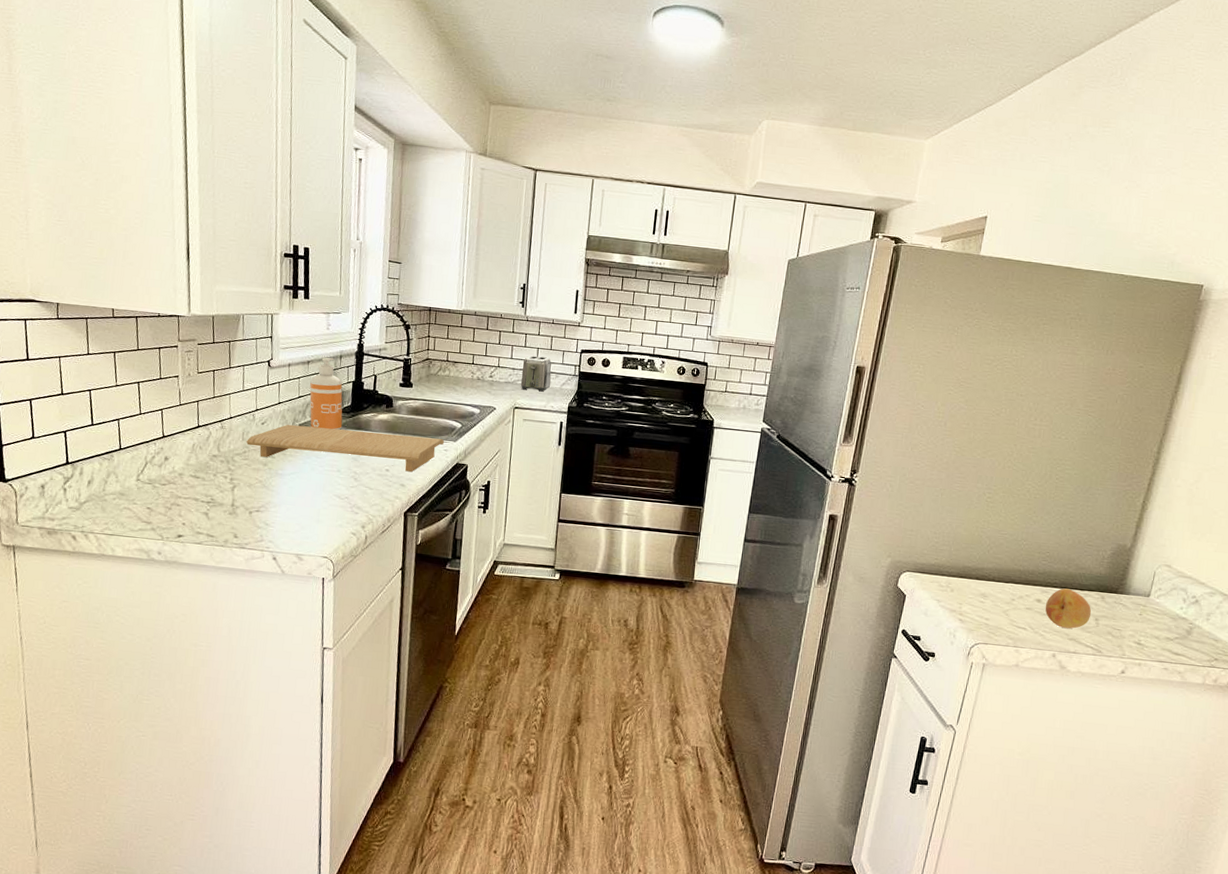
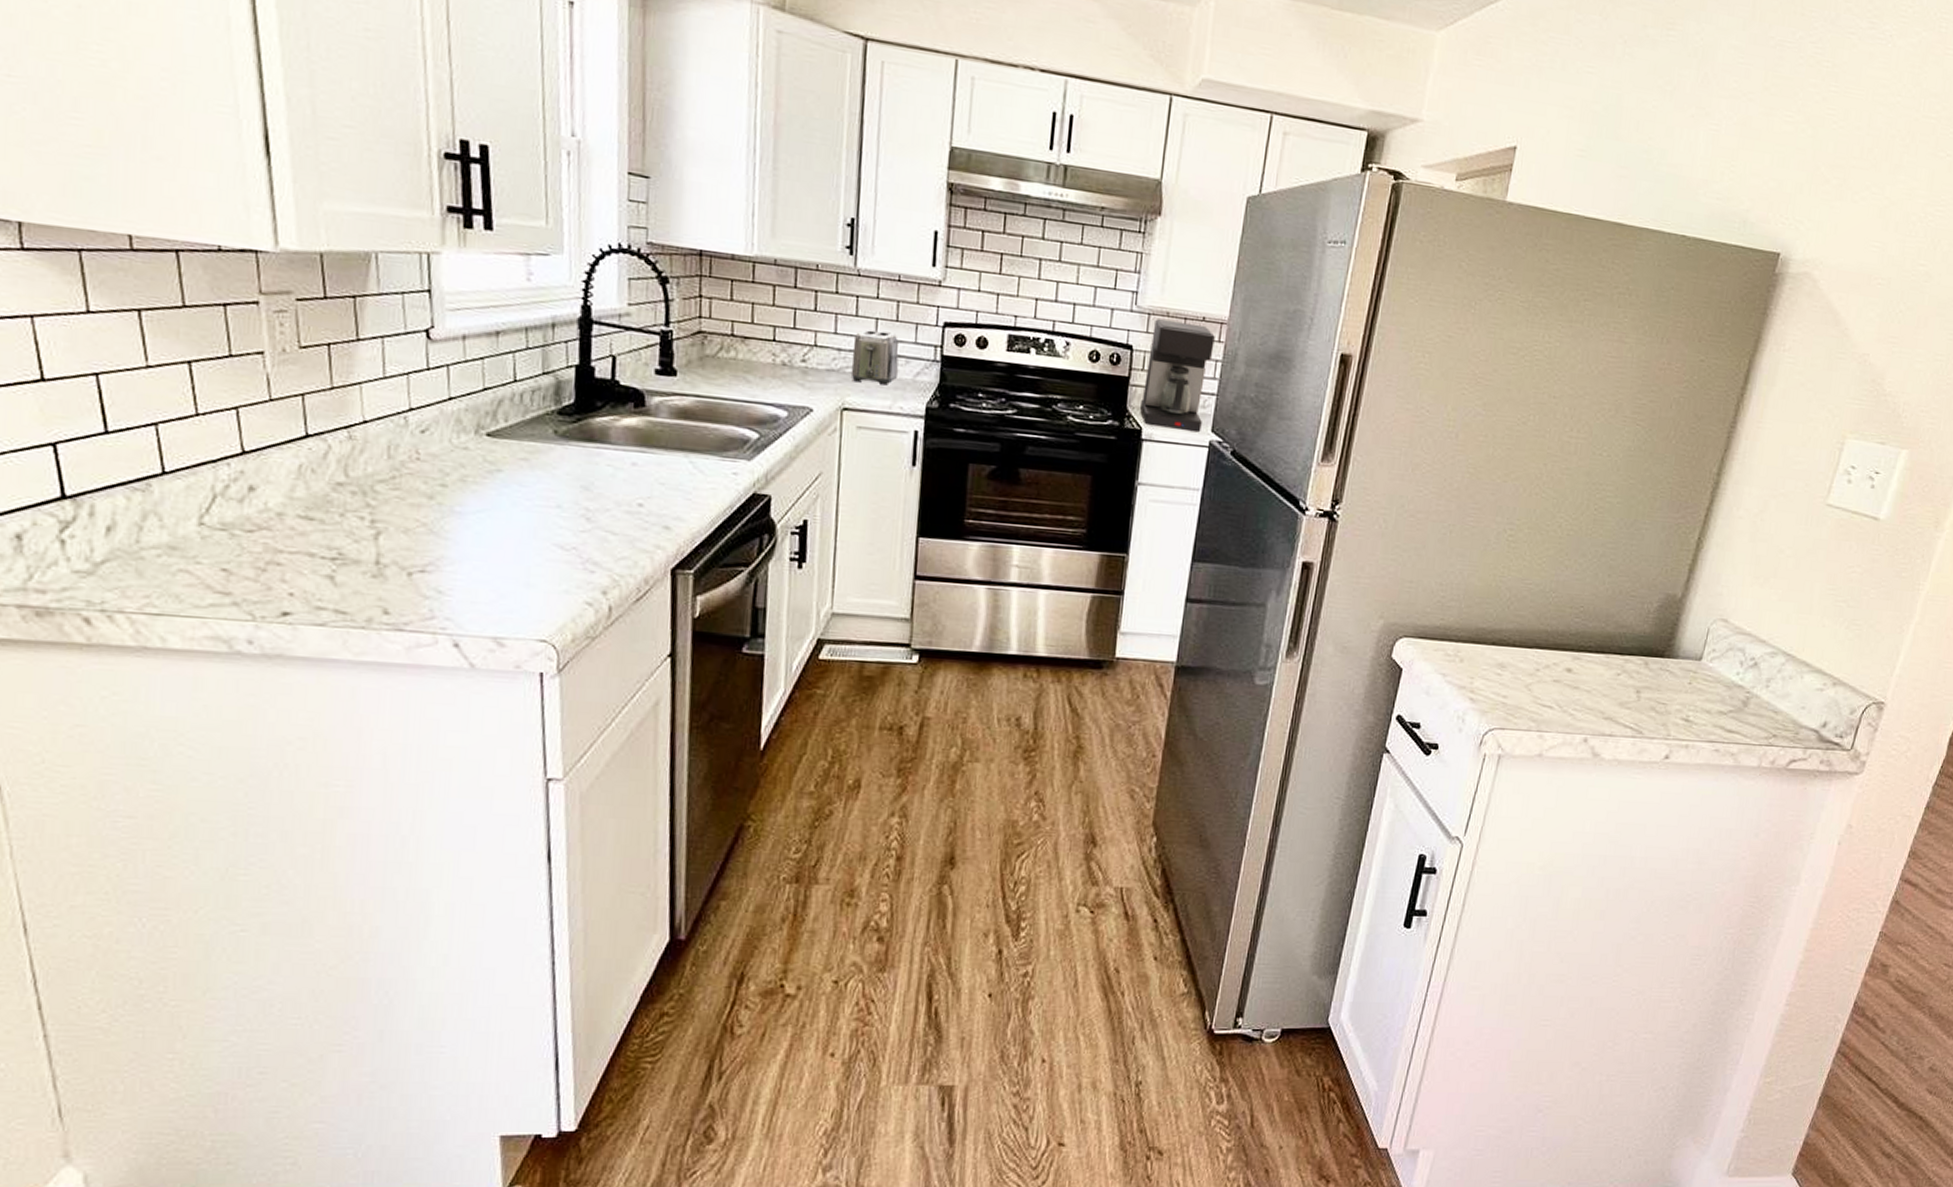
cutting board: present [246,424,445,472] -> none [394,432,733,508]
soap dispenser: present [309,357,343,431] -> none [502,326,562,443]
coffee maker: none [712,344,765,423] -> present [1139,319,1215,433]
fruit: present [1045,588,1092,629] -> none [1576,653,1633,706]

